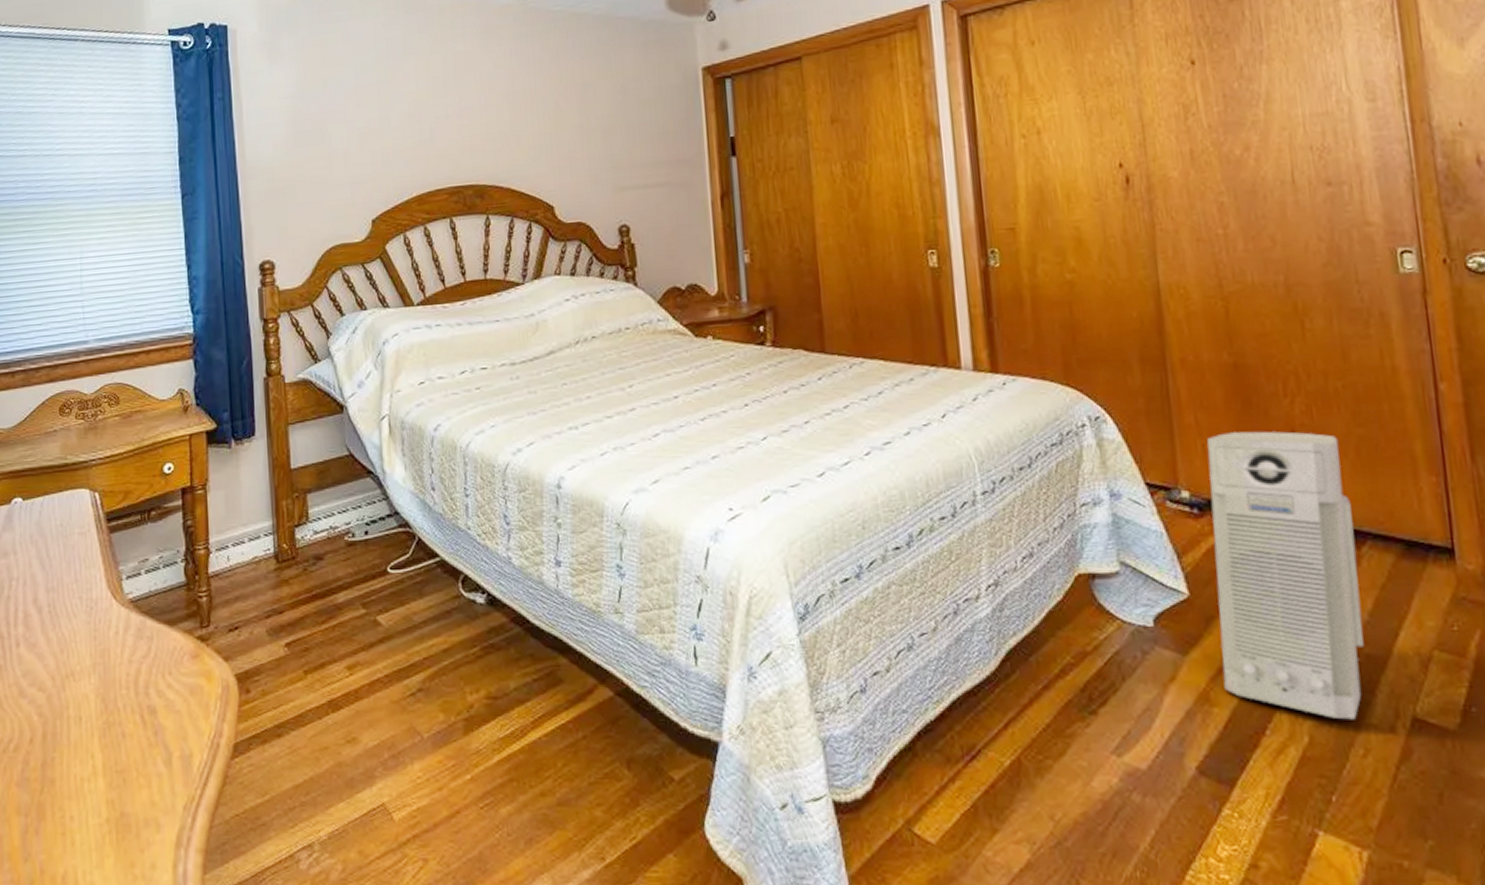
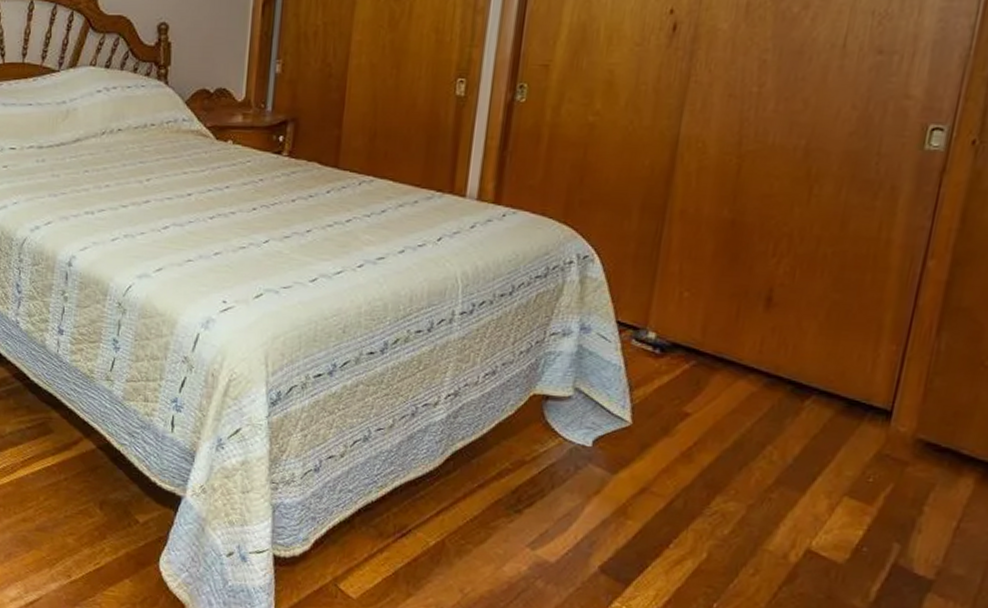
air purifier: present [1207,431,1364,720] -> none [642,284,813,545]

